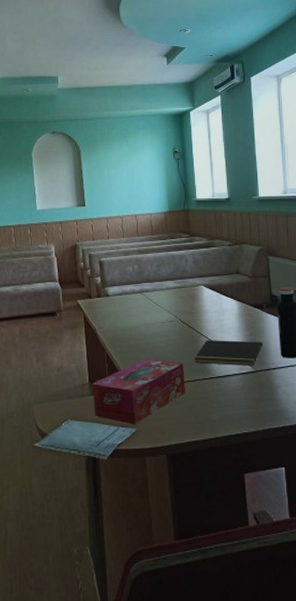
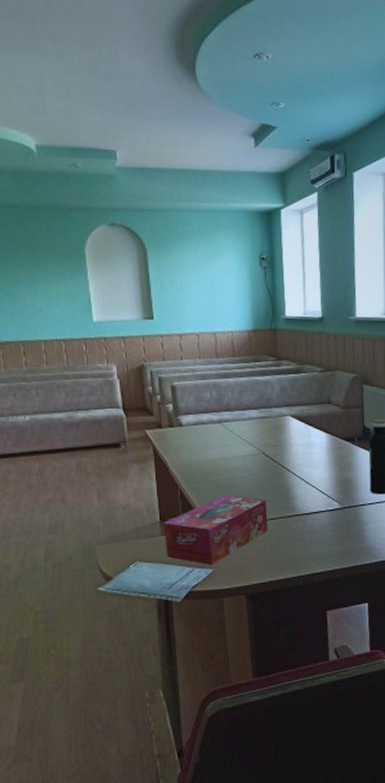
notepad: present [194,340,262,365] -> none [278,475,352,502]

